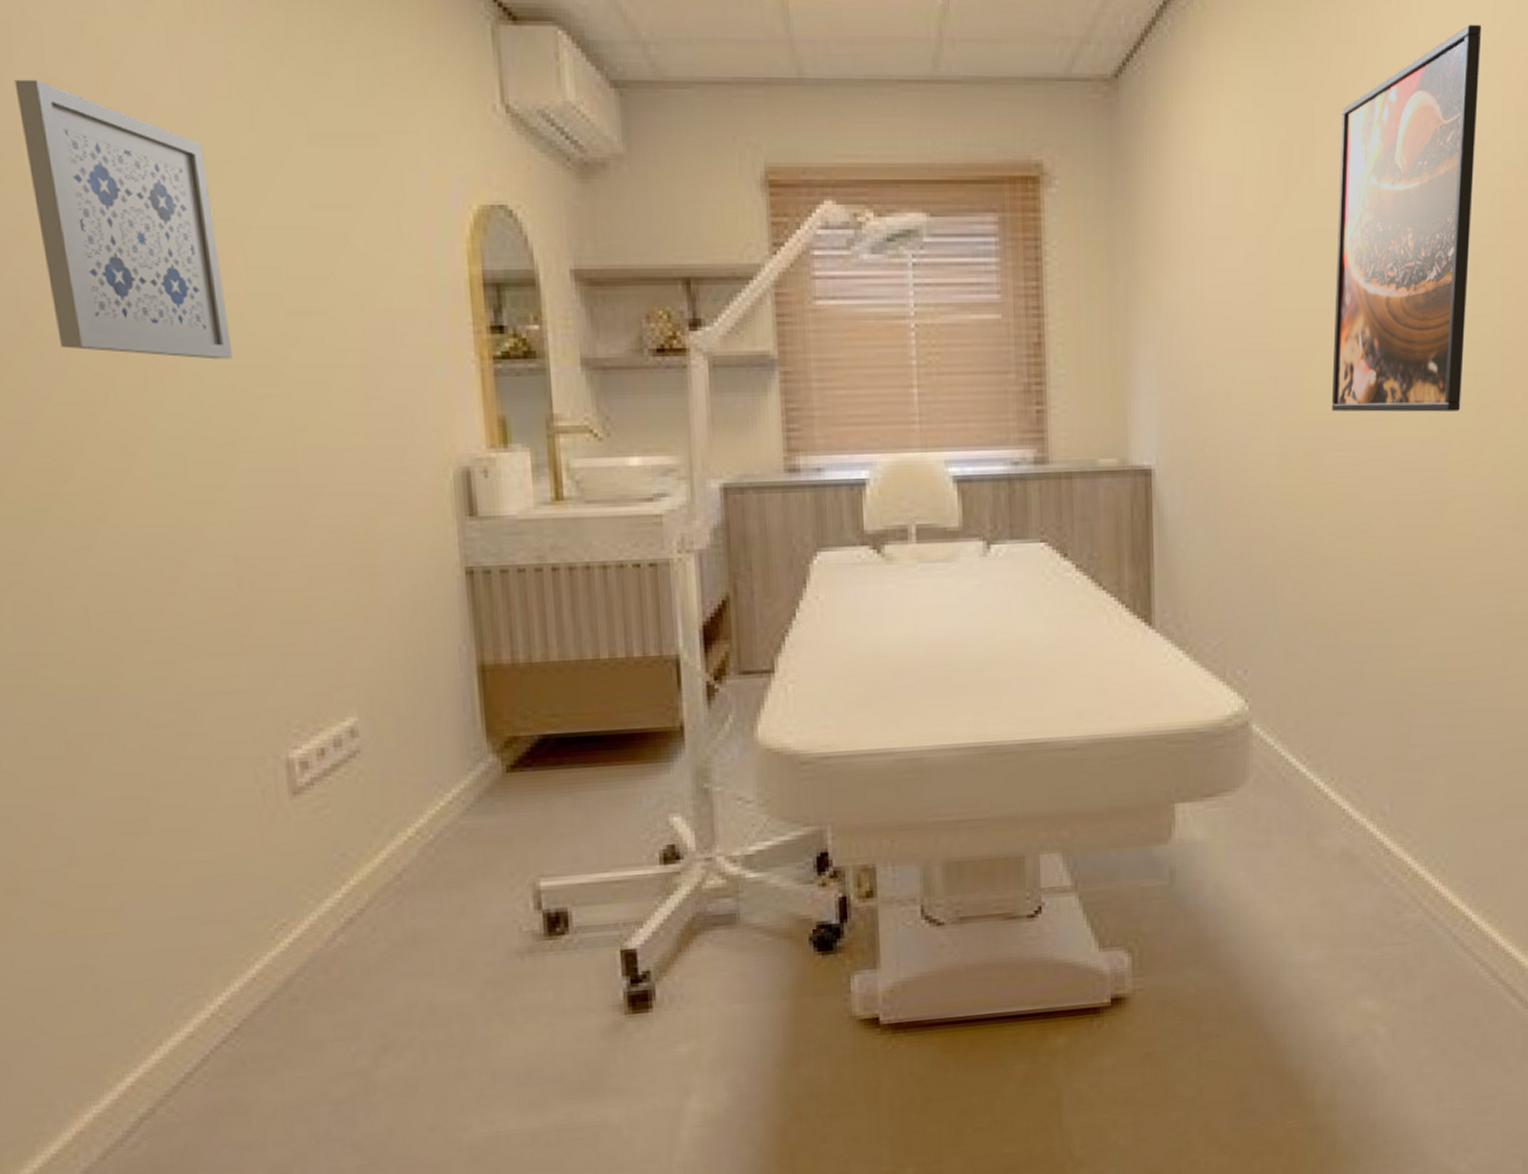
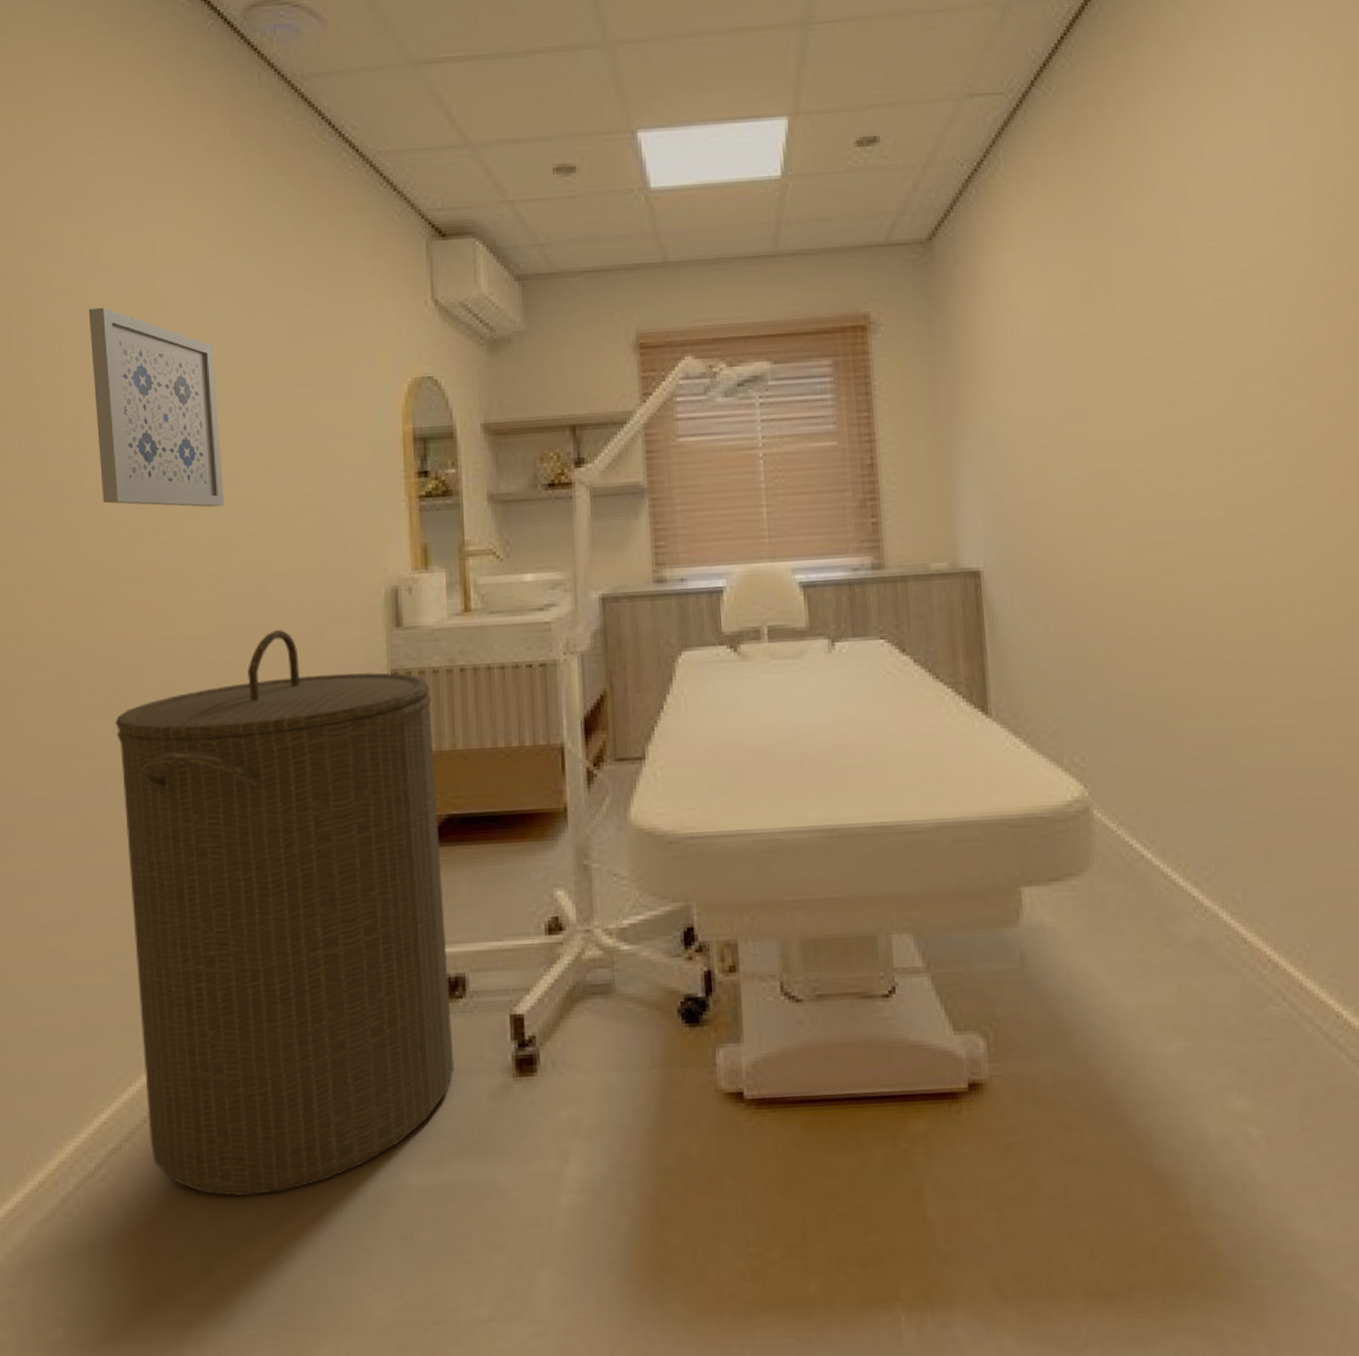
laundry hamper: none [103,515,558,1155] -> present [115,629,455,1196]
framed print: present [1331,24,1482,412] -> none [1136,169,1277,513]

